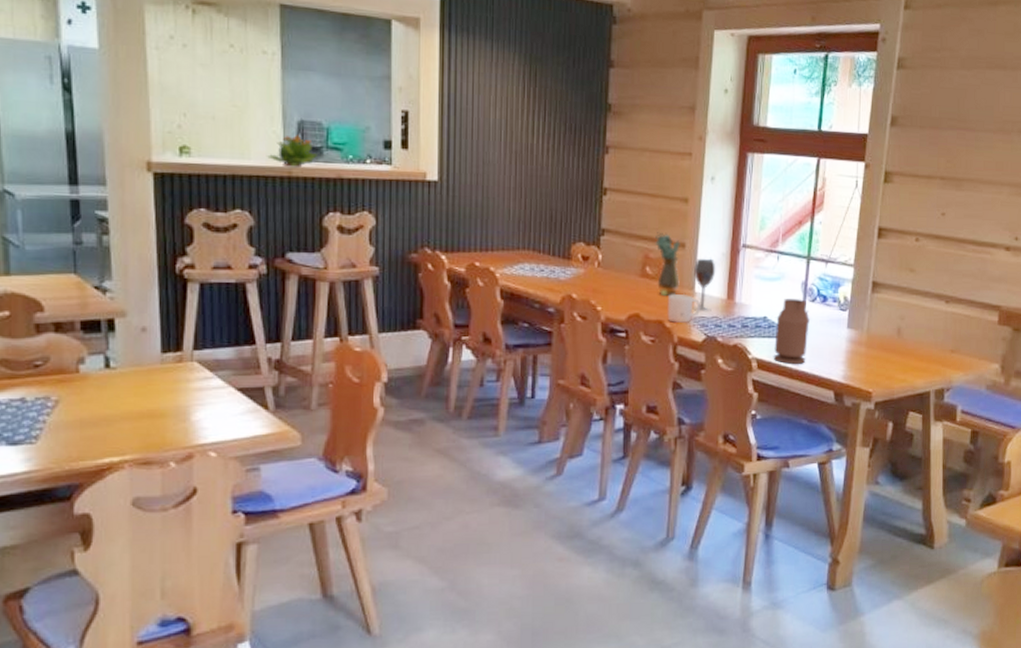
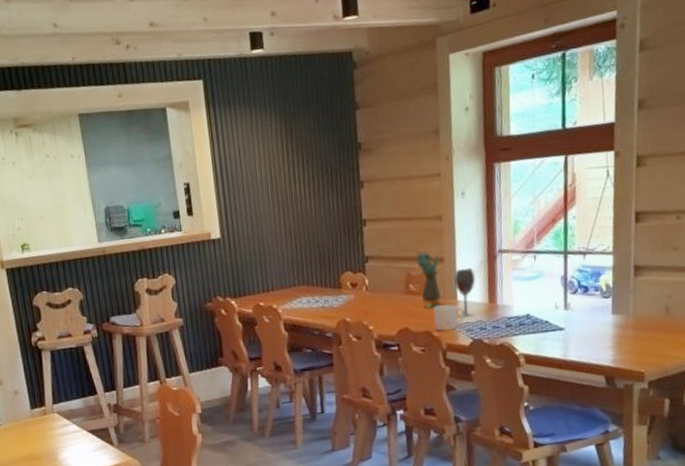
potted flower: present [267,135,317,169] -> none [85,219,123,248]
water jug: present [773,299,810,365] -> none [539,293,573,356]

